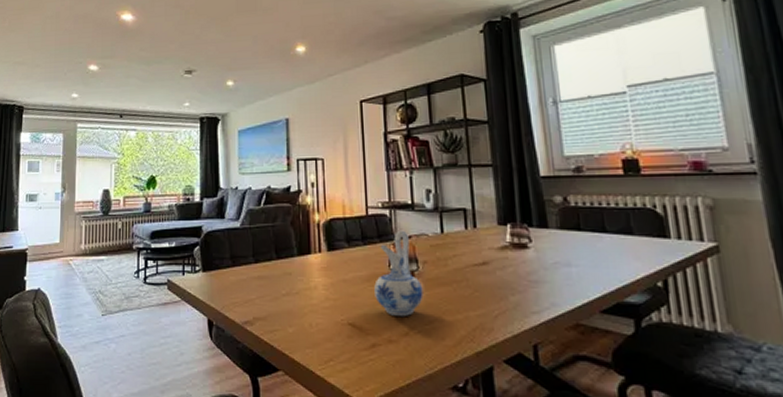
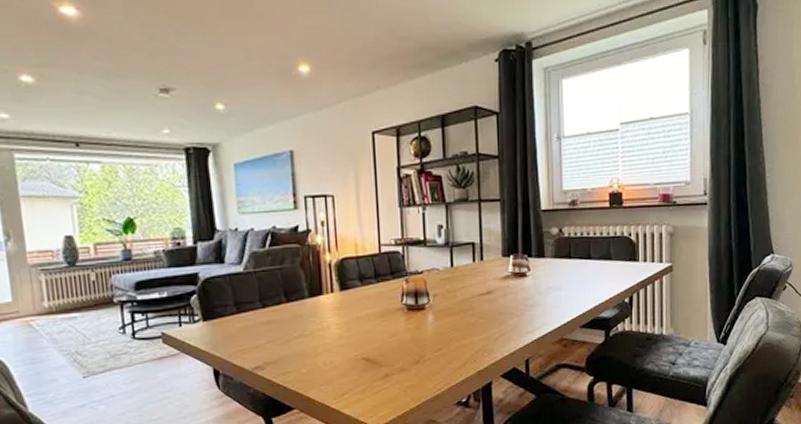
ceramic pitcher: present [374,230,424,316] -> none [387,266,433,347]

